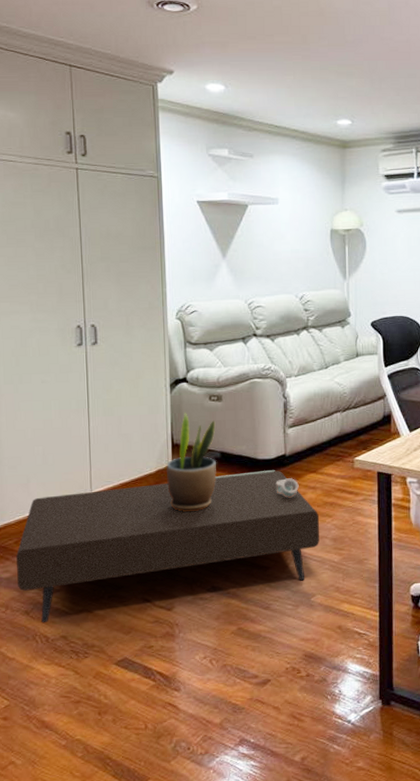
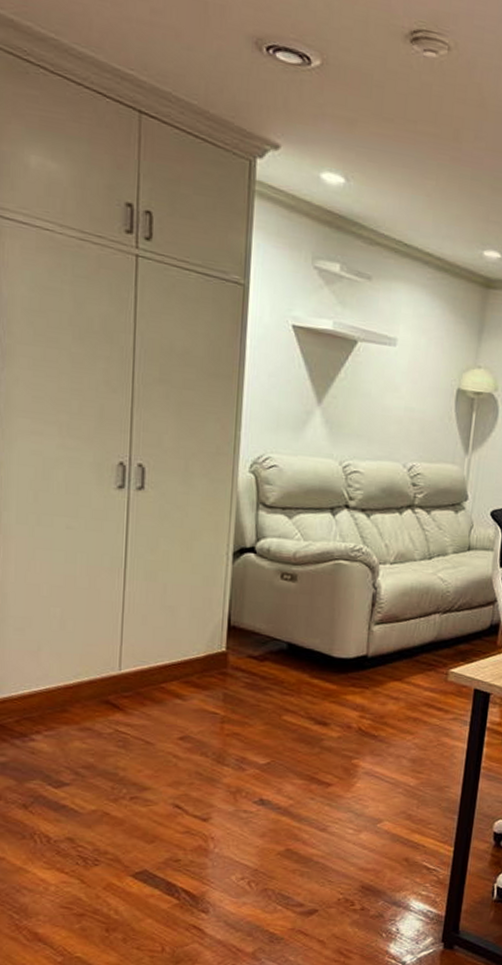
coffee table: present [15,470,320,623] -> none [15,670,399,821]
potted plant: present [166,413,216,512] -> none [216,590,286,709]
napkin ring: present [277,478,299,498] -> none [351,684,379,707]

